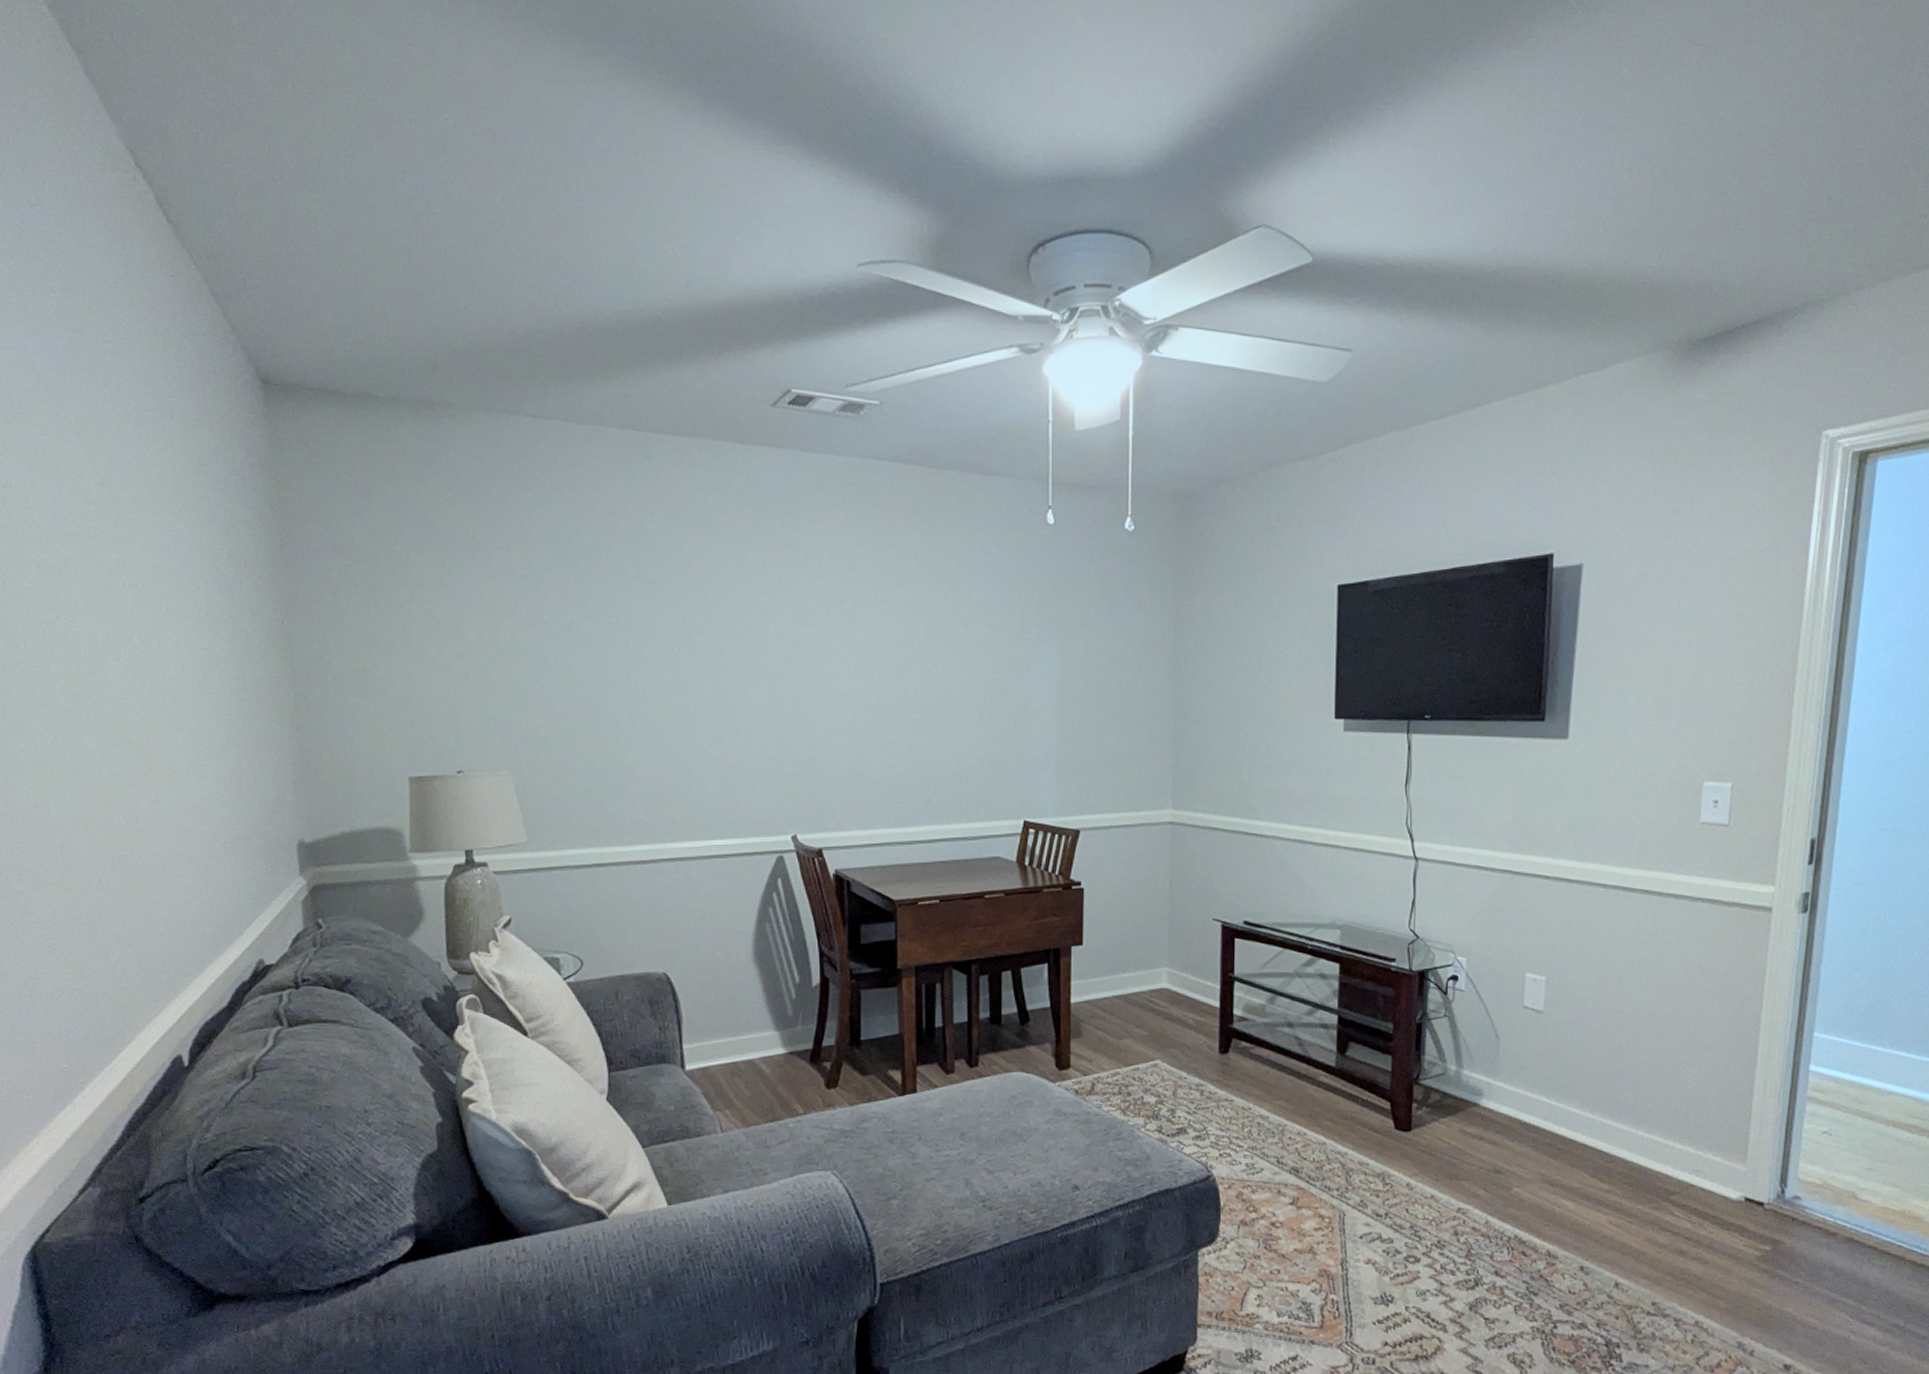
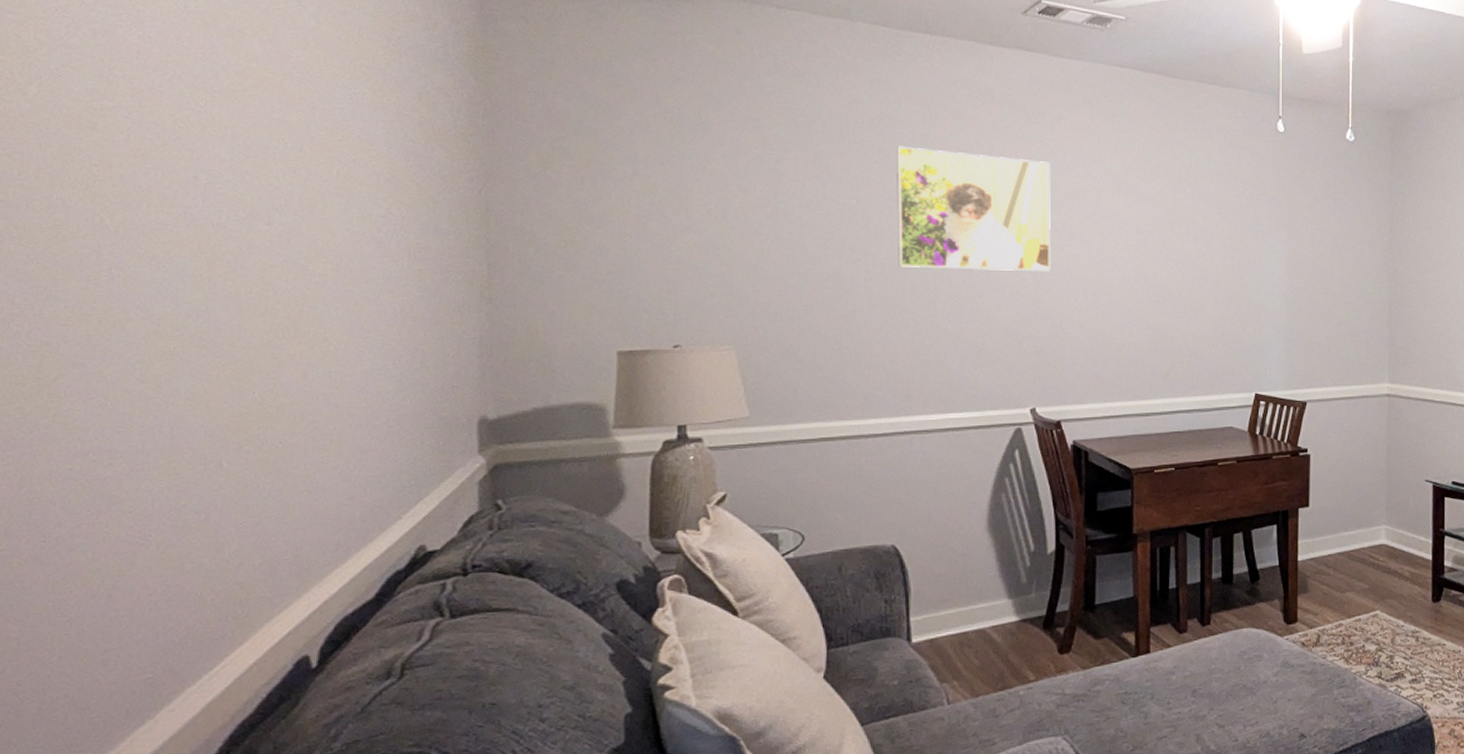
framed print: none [652,559,808,689] -> present [897,146,1051,271]

